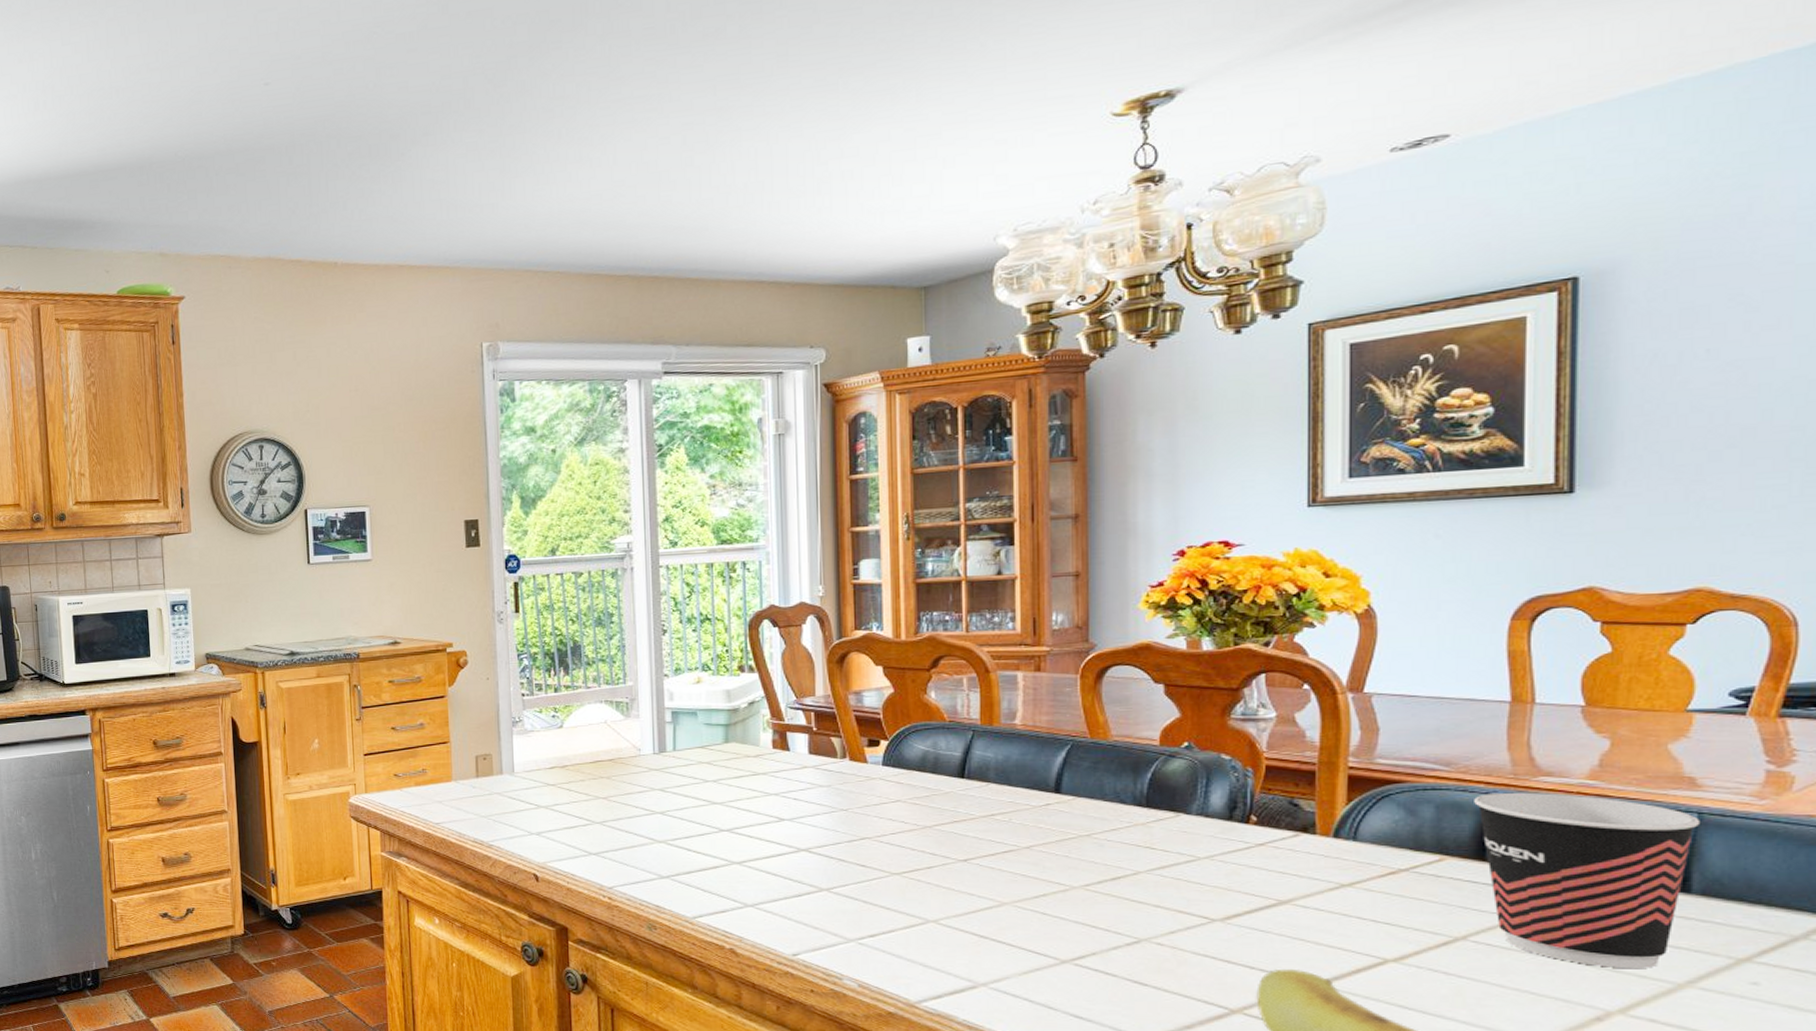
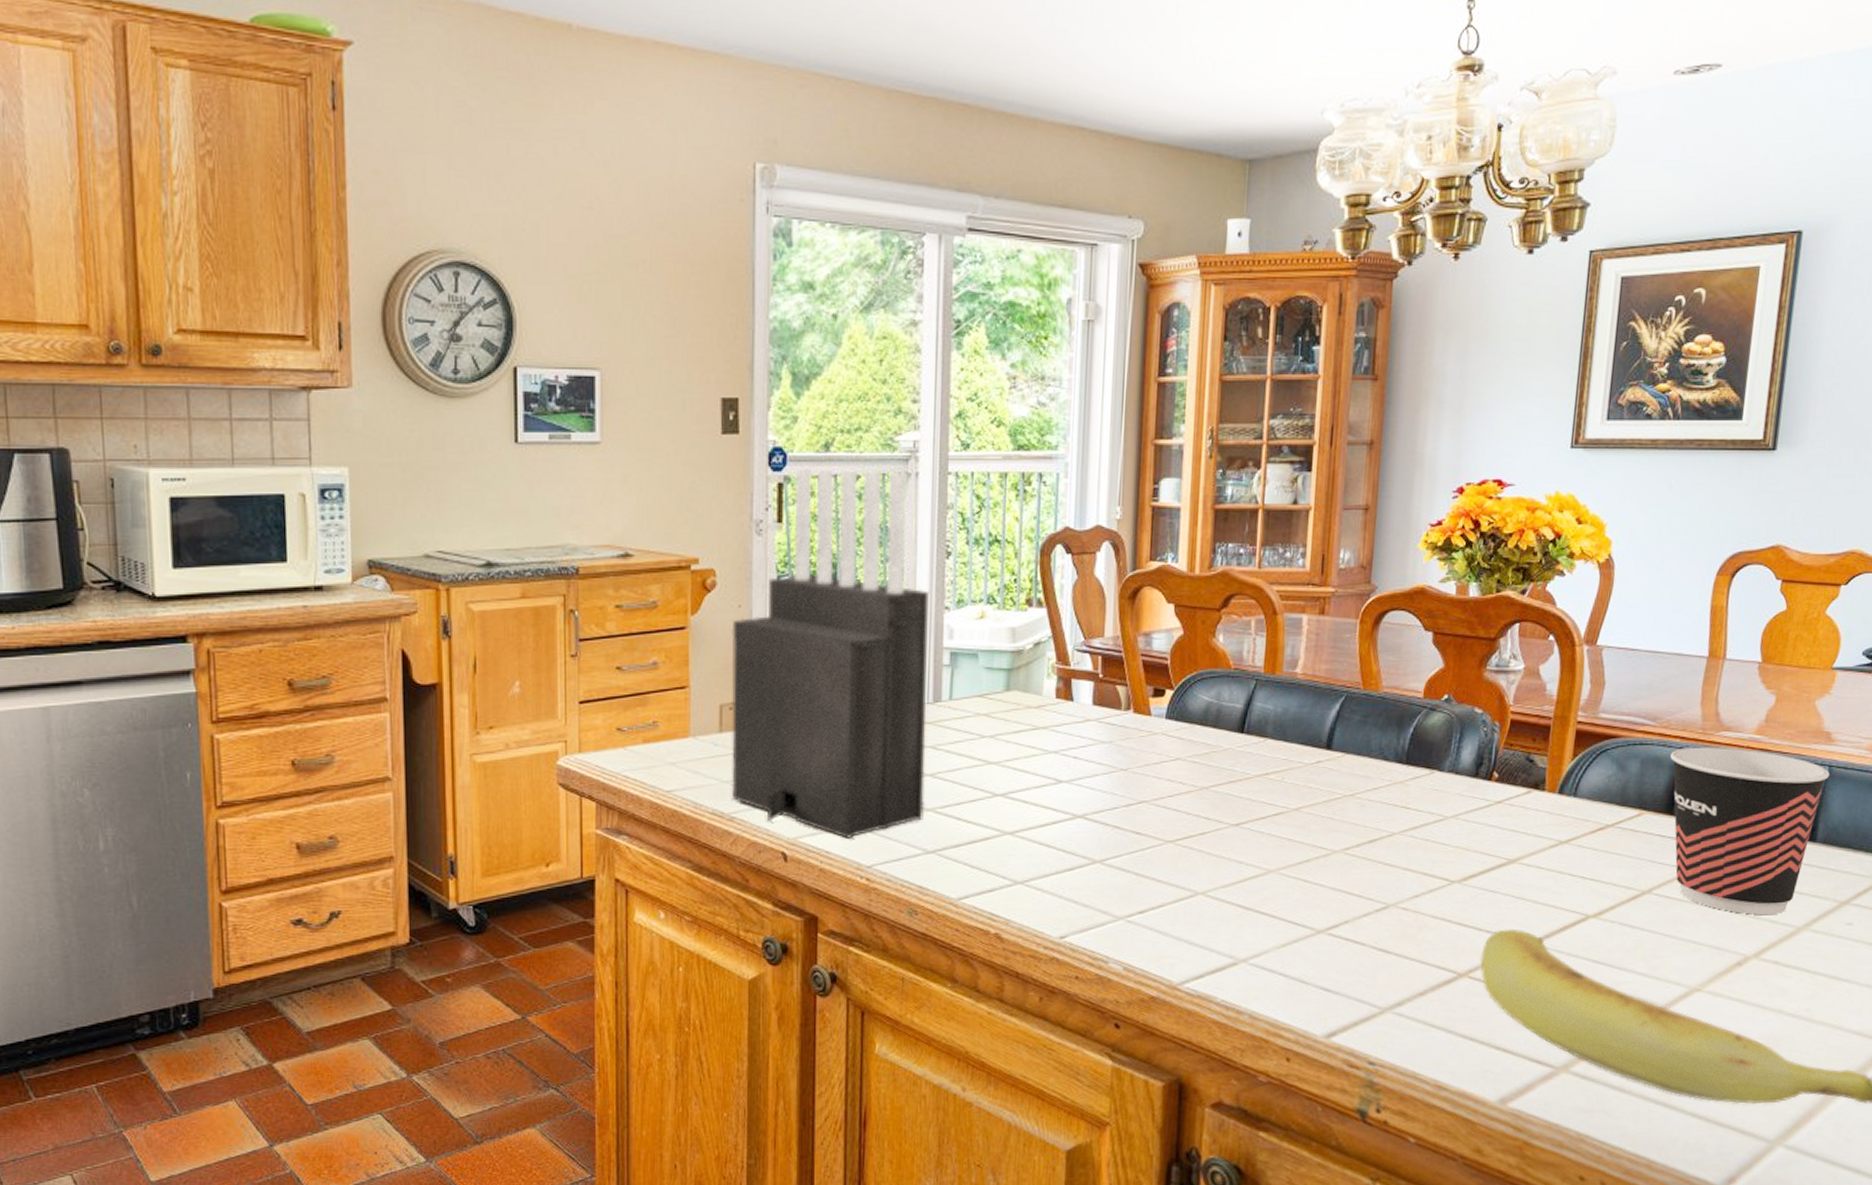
knife block: none [482,567,657,864] -> present [731,468,930,839]

